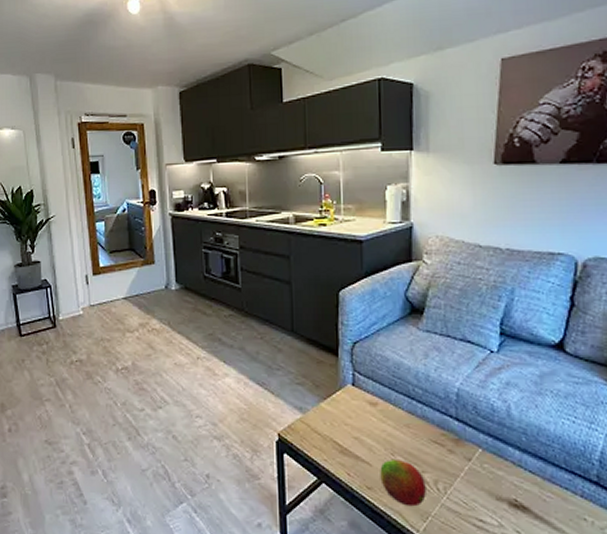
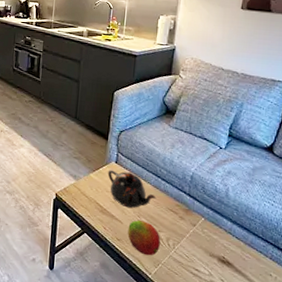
teapot: none [343,395,413,445] -> present [107,170,157,209]

